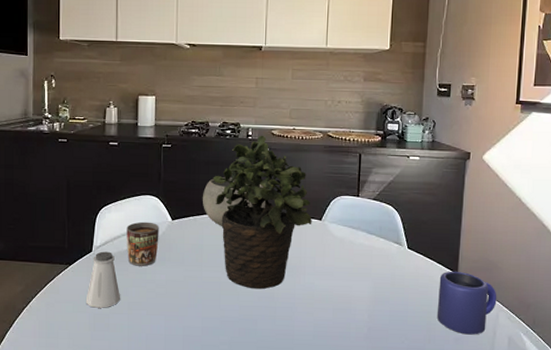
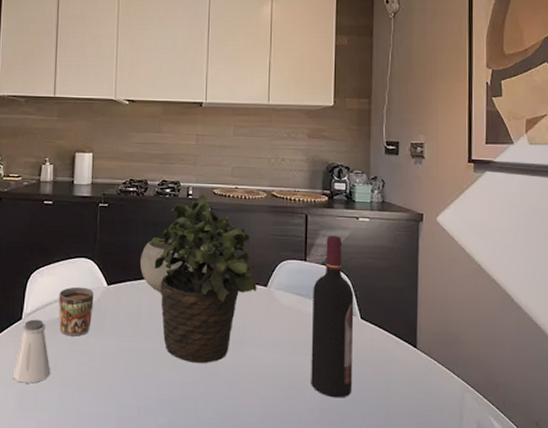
wine bottle: none [360,172,402,318] -> present [311,235,354,398]
mug: present [437,271,497,335] -> none [397,344,462,419]

